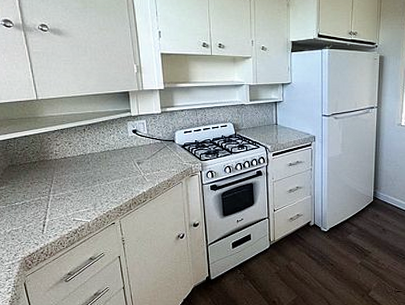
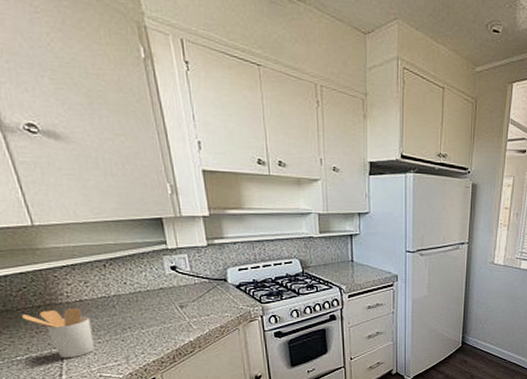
utensil holder: none [23,164,71,205] -> present [22,309,94,359]

